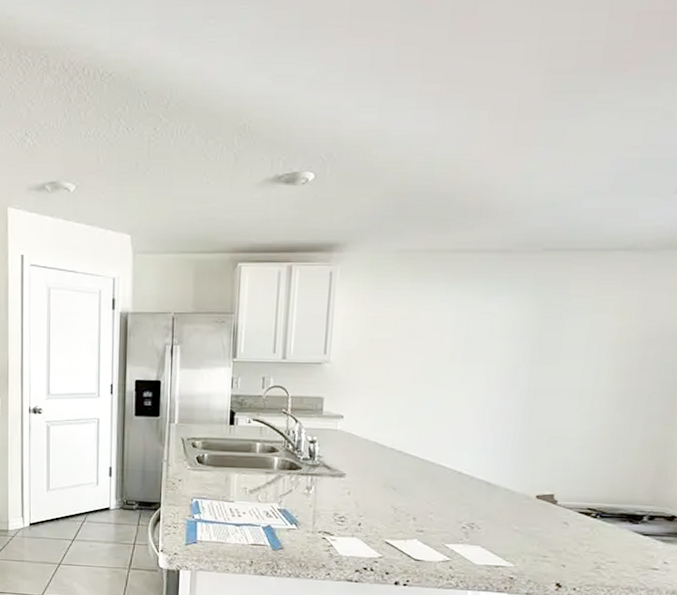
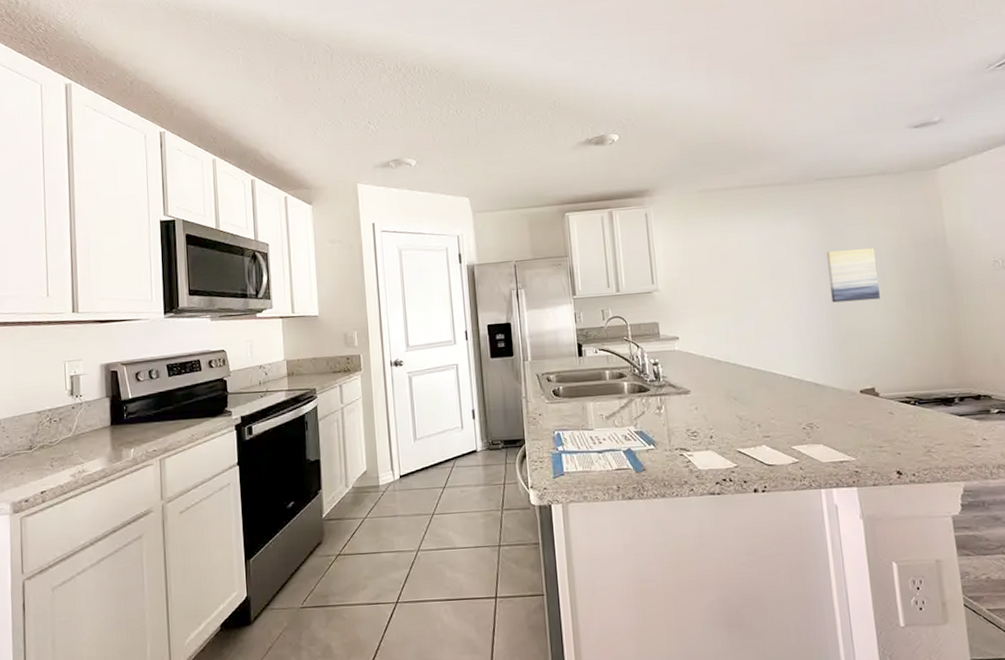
wall art: none [528,337,595,398] -> present [826,247,880,303]

